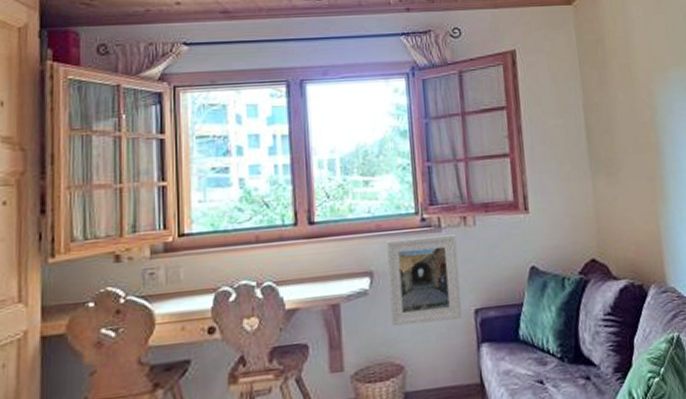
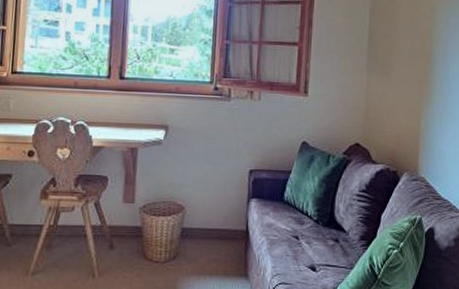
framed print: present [386,234,463,327] -> none [177,102,242,175]

